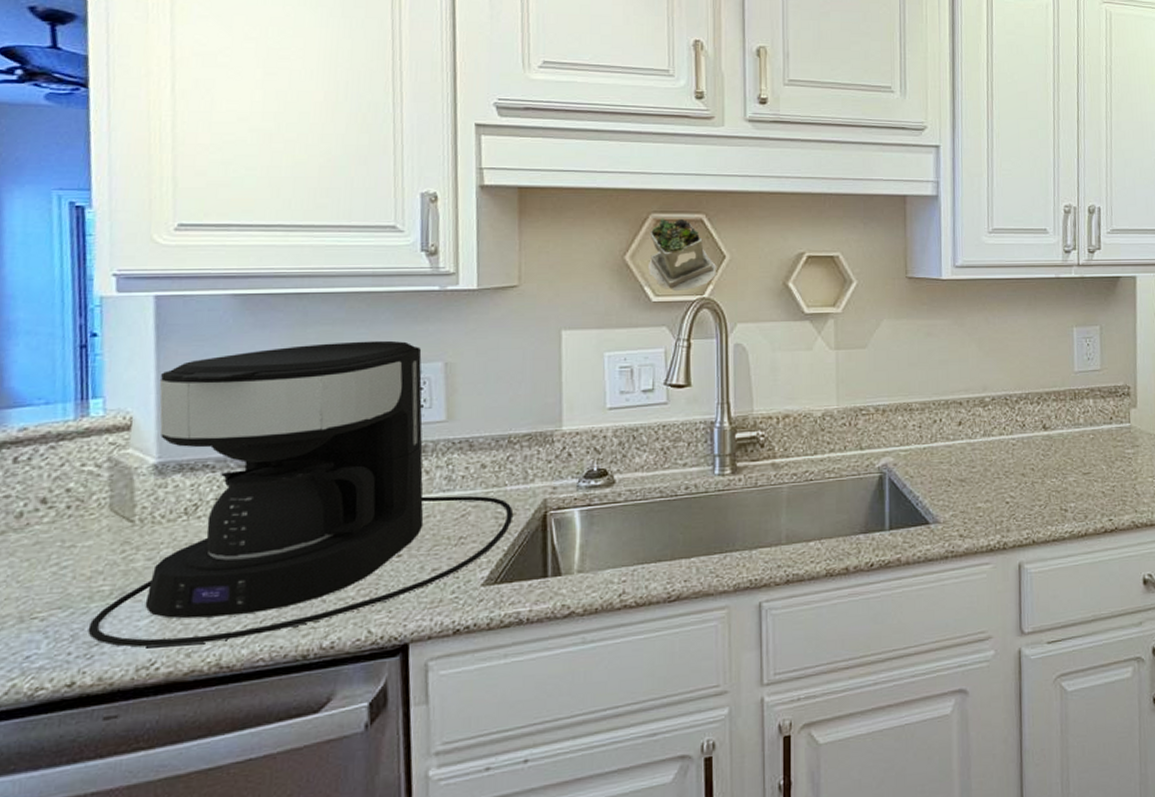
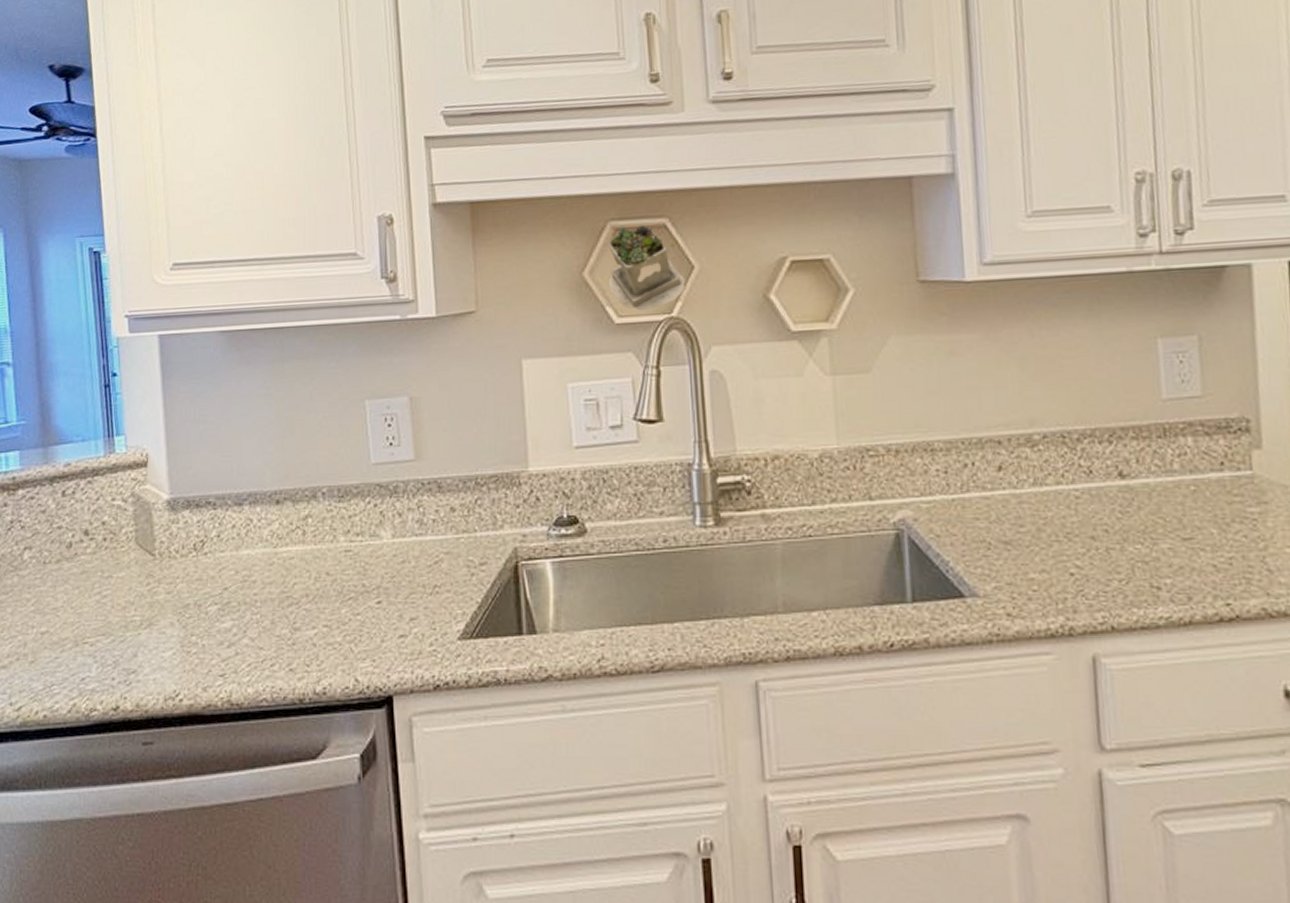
coffee maker: present [88,340,514,648] -> none [126,374,485,680]

